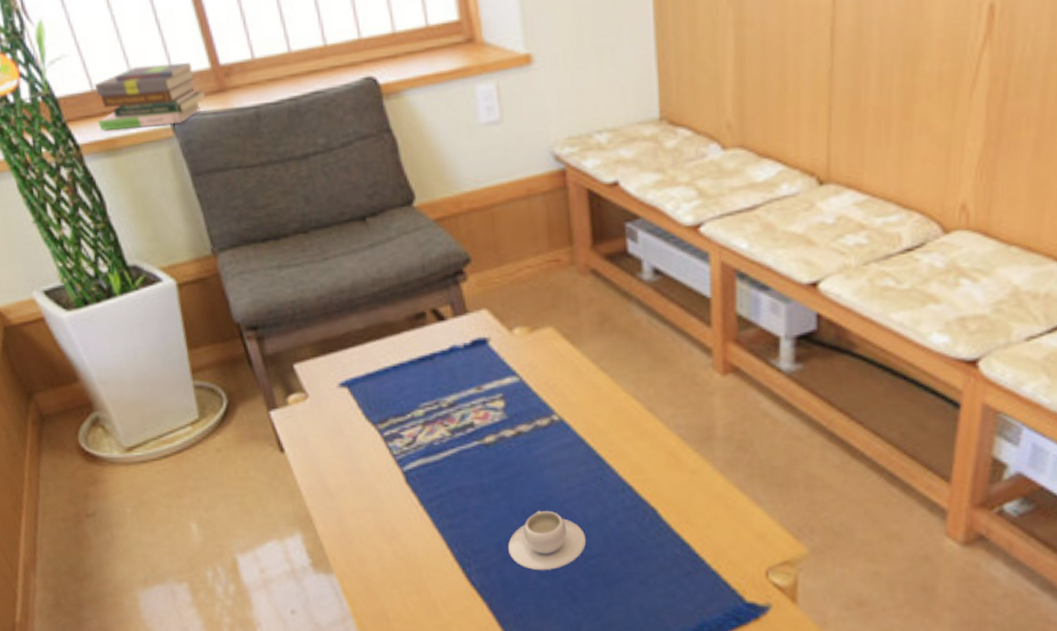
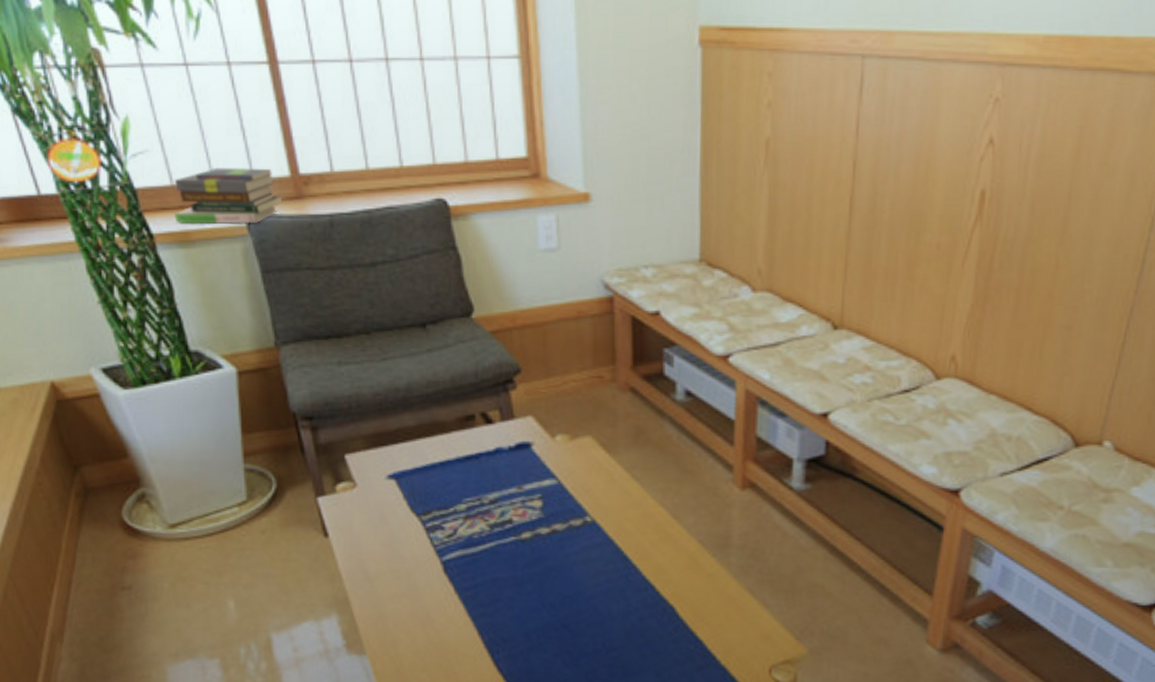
teacup: present [508,510,587,570] -> none [536,603,609,660]

